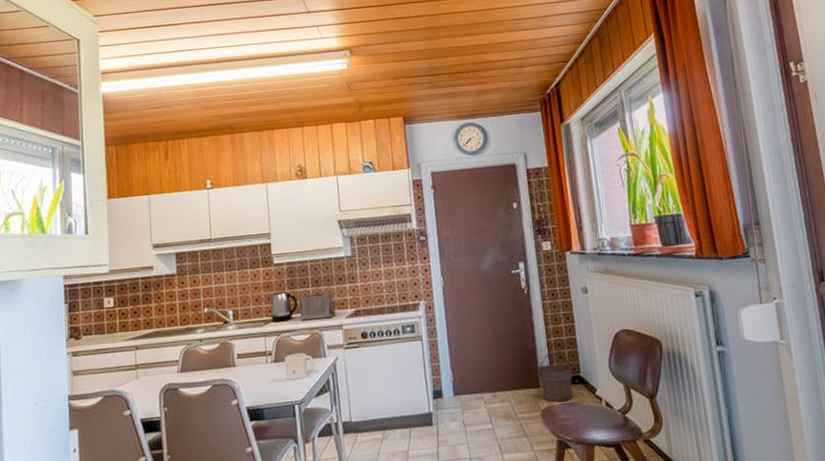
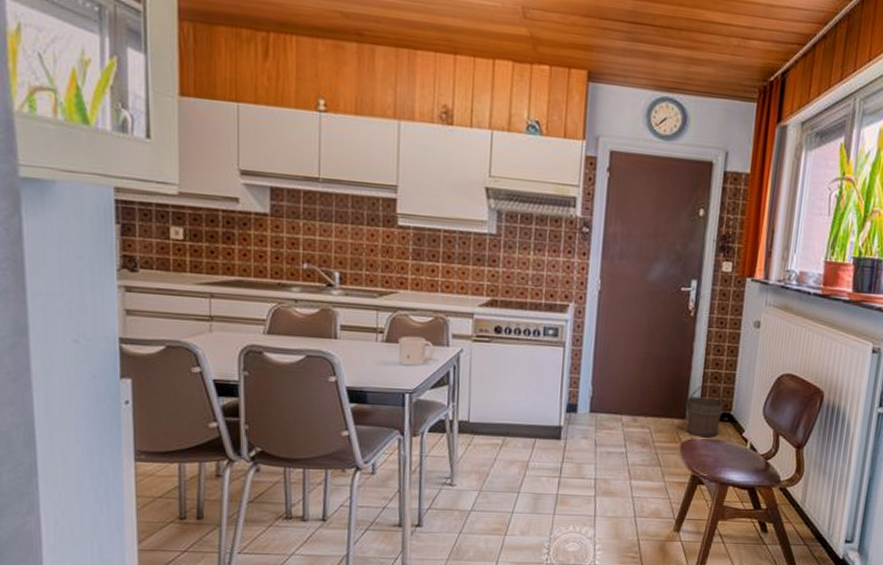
kettle: present [268,290,298,323] -> none [386,259,423,298]
toaster: present [299,292,336,321] -> none [424,270,469,305]

